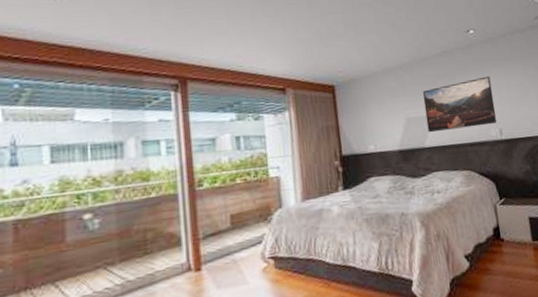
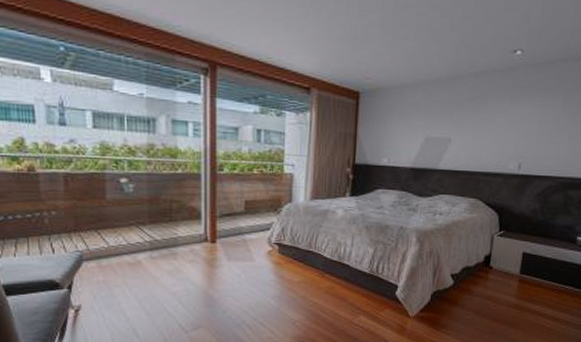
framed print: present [422,76,497,133] -> none [444,105,525,157]

